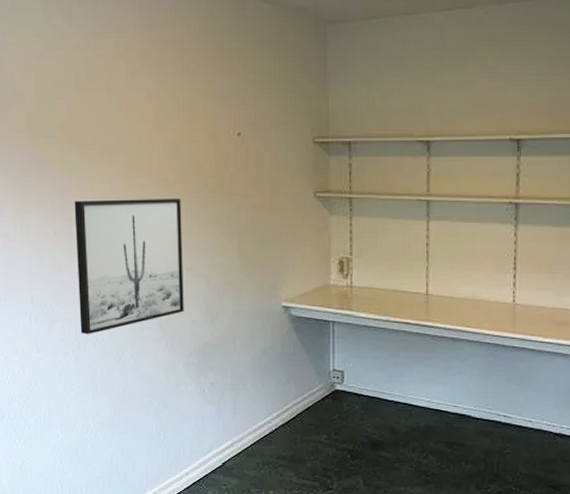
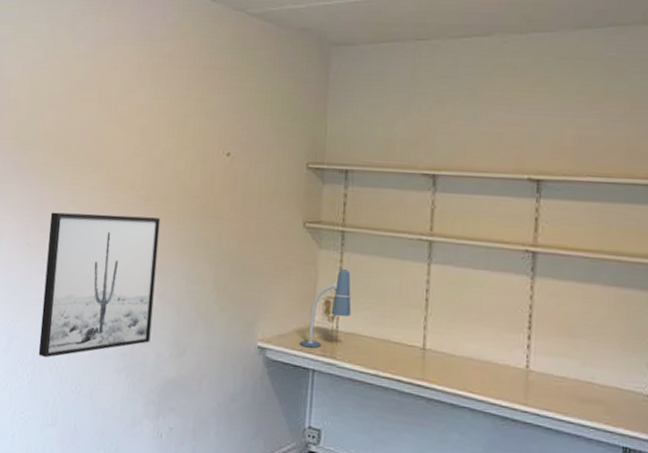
desk lamp: none [319,232,363,303] -> present [299,269,352,348]

